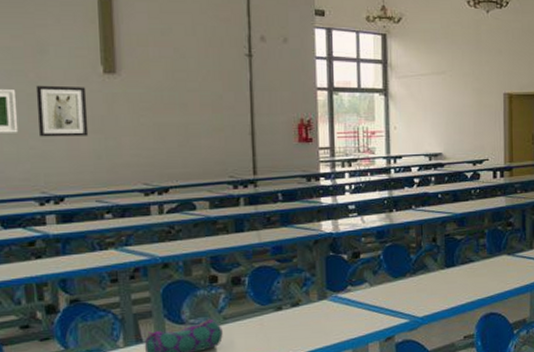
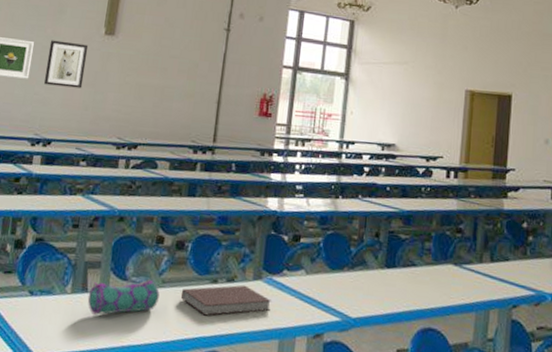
notebook: none [245,306,339,342] -> present [180,285,271,316]

